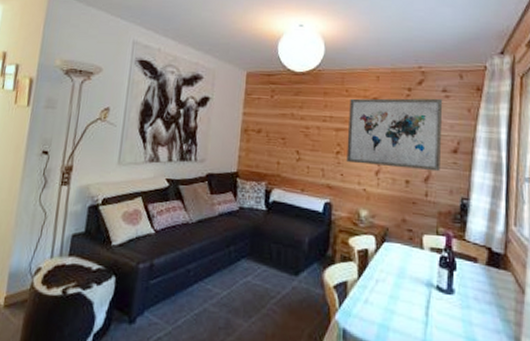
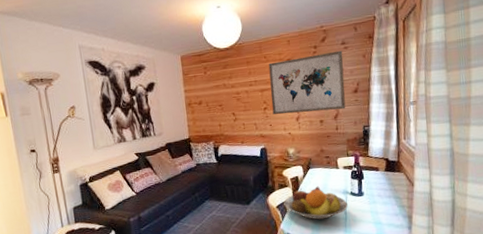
fruit bowl: none [344,266,431,318] -> present [284,186,348,220]

